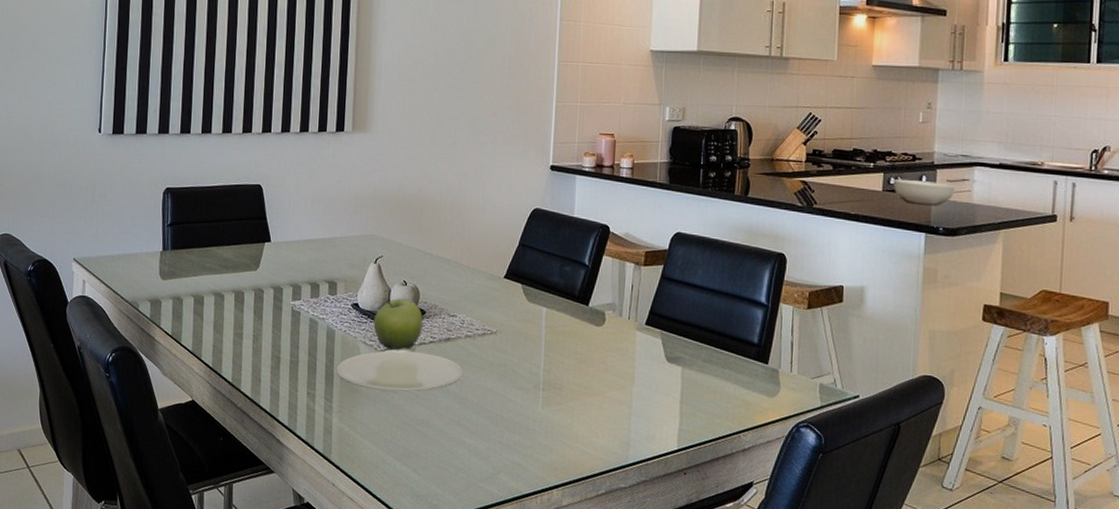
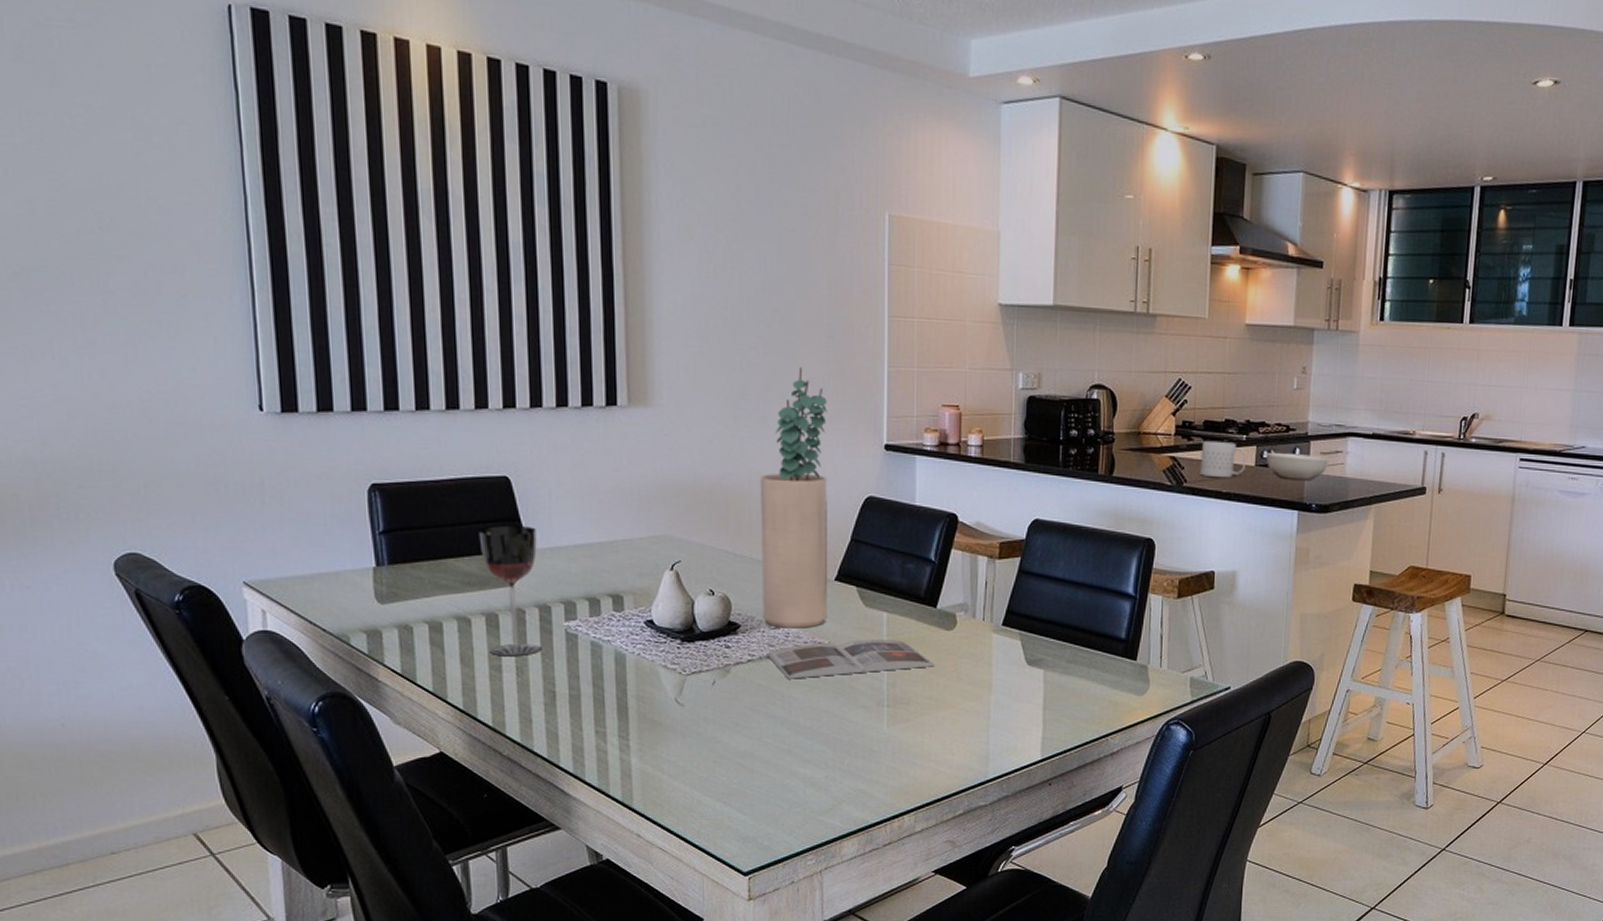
wineglass: none [236,223,277,327] -> present [478,526,542,657]
plate: present [336,350,463,393] -> none [631,674,791,722]
fruit: present [373,298,424,349] -> none [675,610,739,672]
vase: none [444,102,506,317] -> present [760,366,827,628]
magazine: none [446,330,586,361] -> present [767,640,935,679]
mug: none [829,167,875,202] -> present [1200,440,1247,479]

